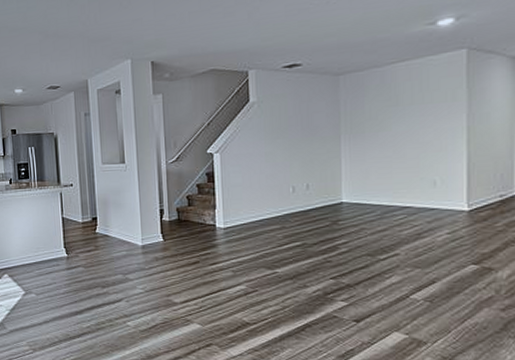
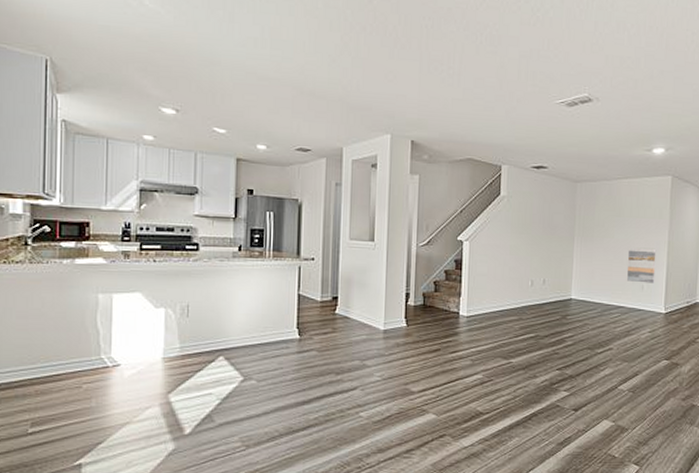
wall art: none [411,136,451,178] -> present [627,247,657,283]

